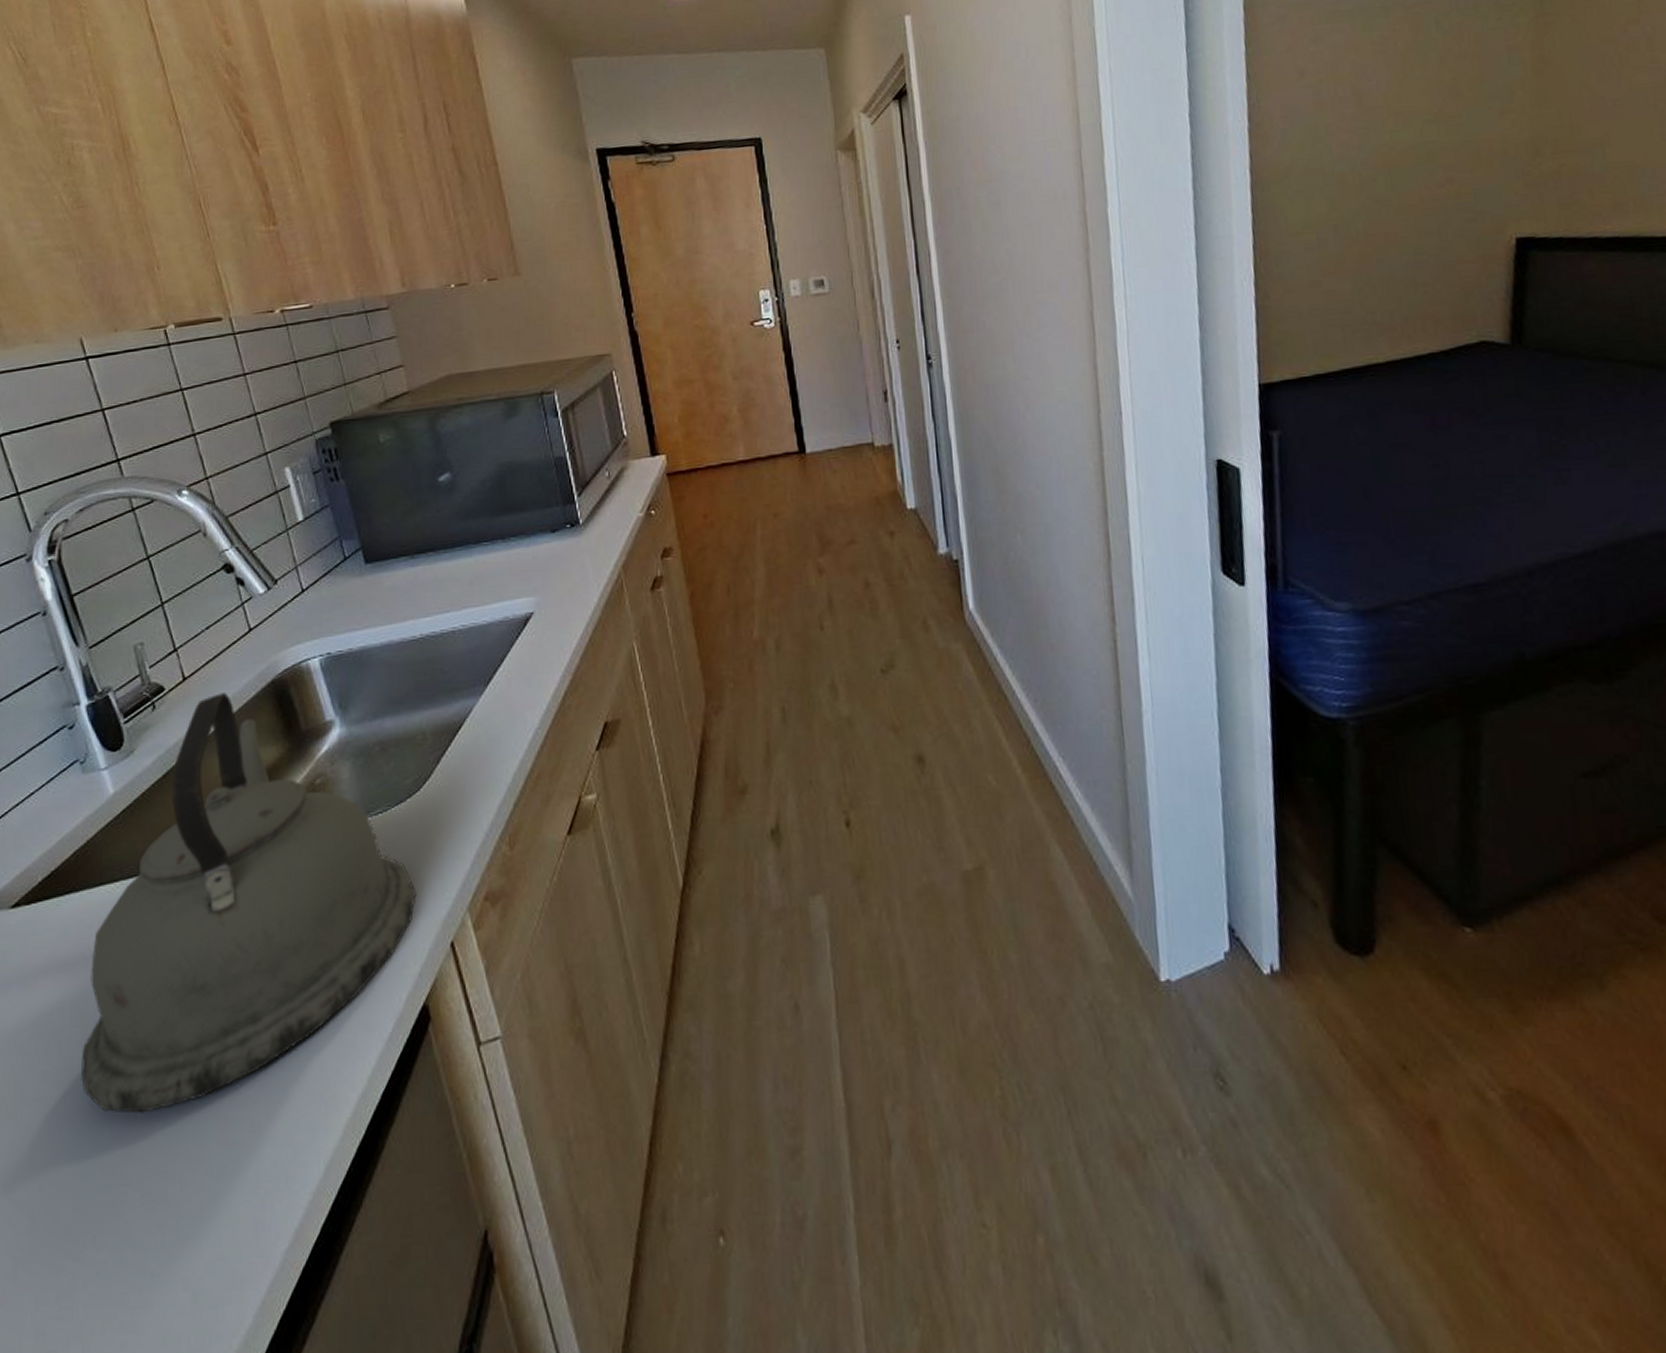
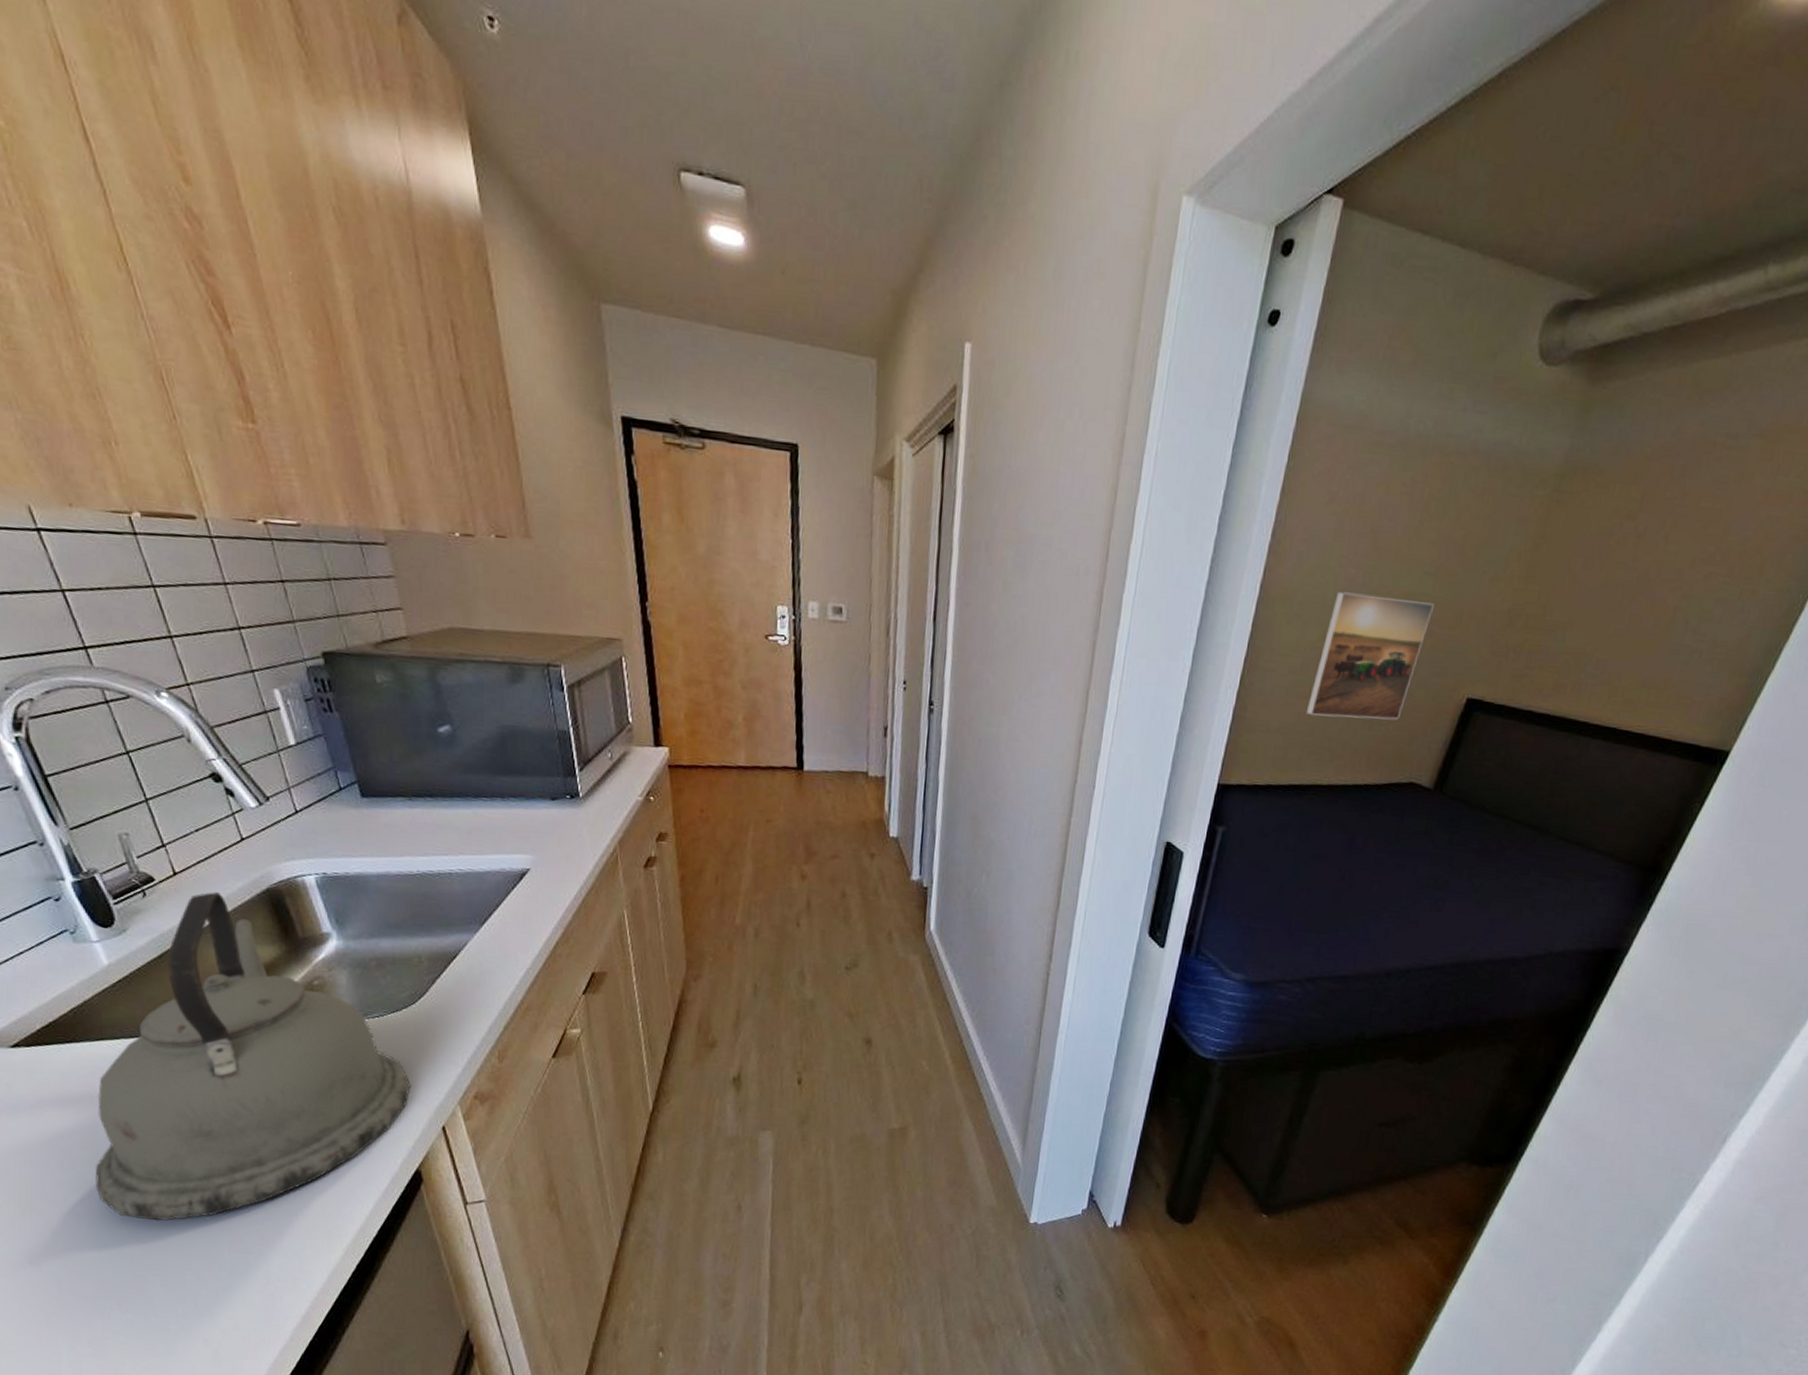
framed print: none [1334,150,1446,291] -> present [1305,591,1434,721]

